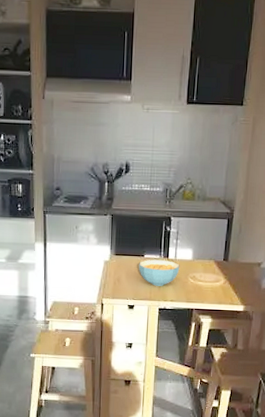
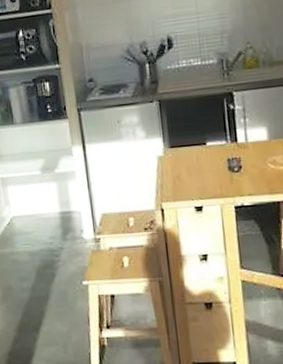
cereal bowl: present [139,260,180,286] -> none [201,145,254,179]

